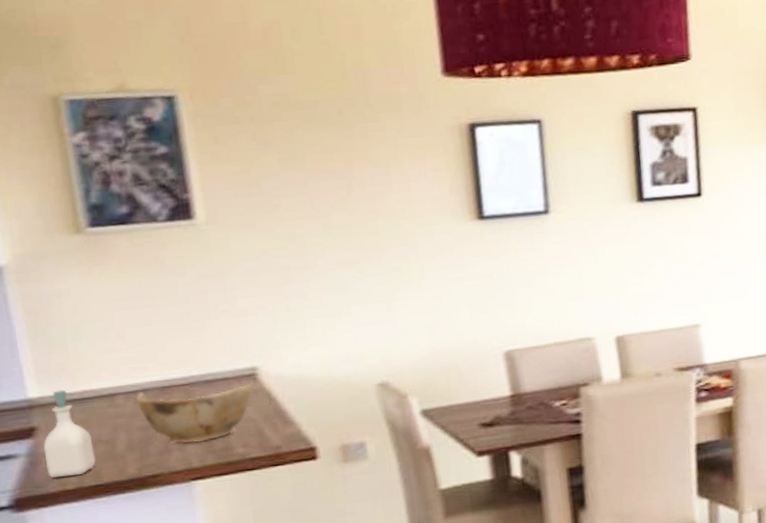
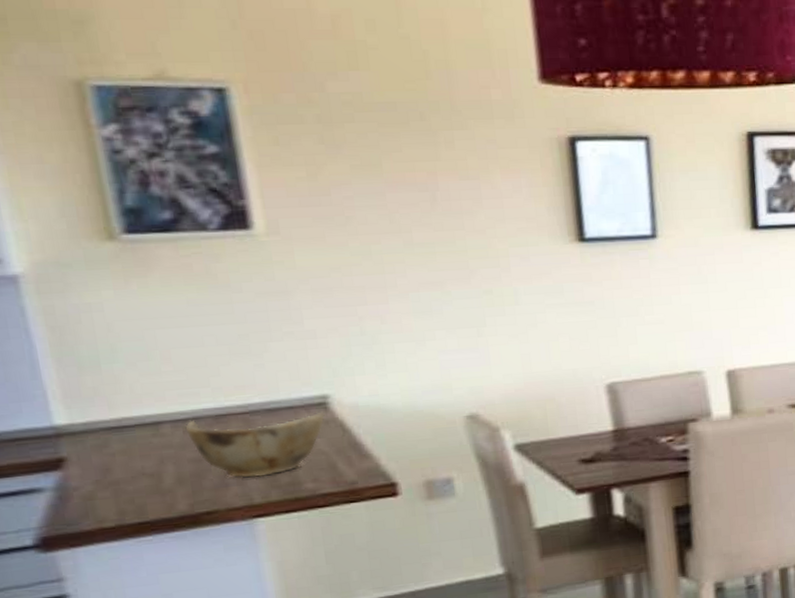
soap bottle: present [43,389,96,479] -> none [74,416,139,515]

